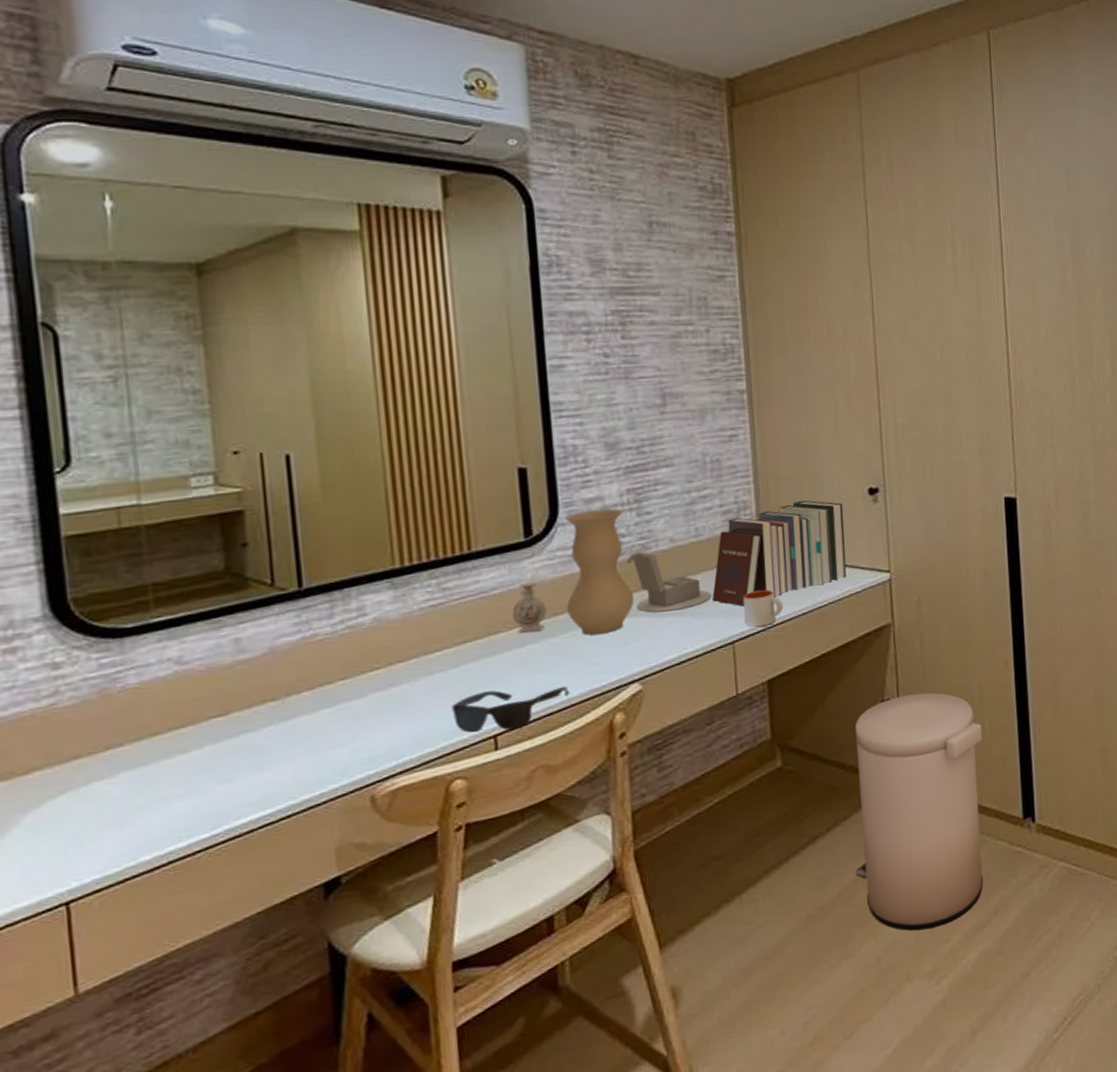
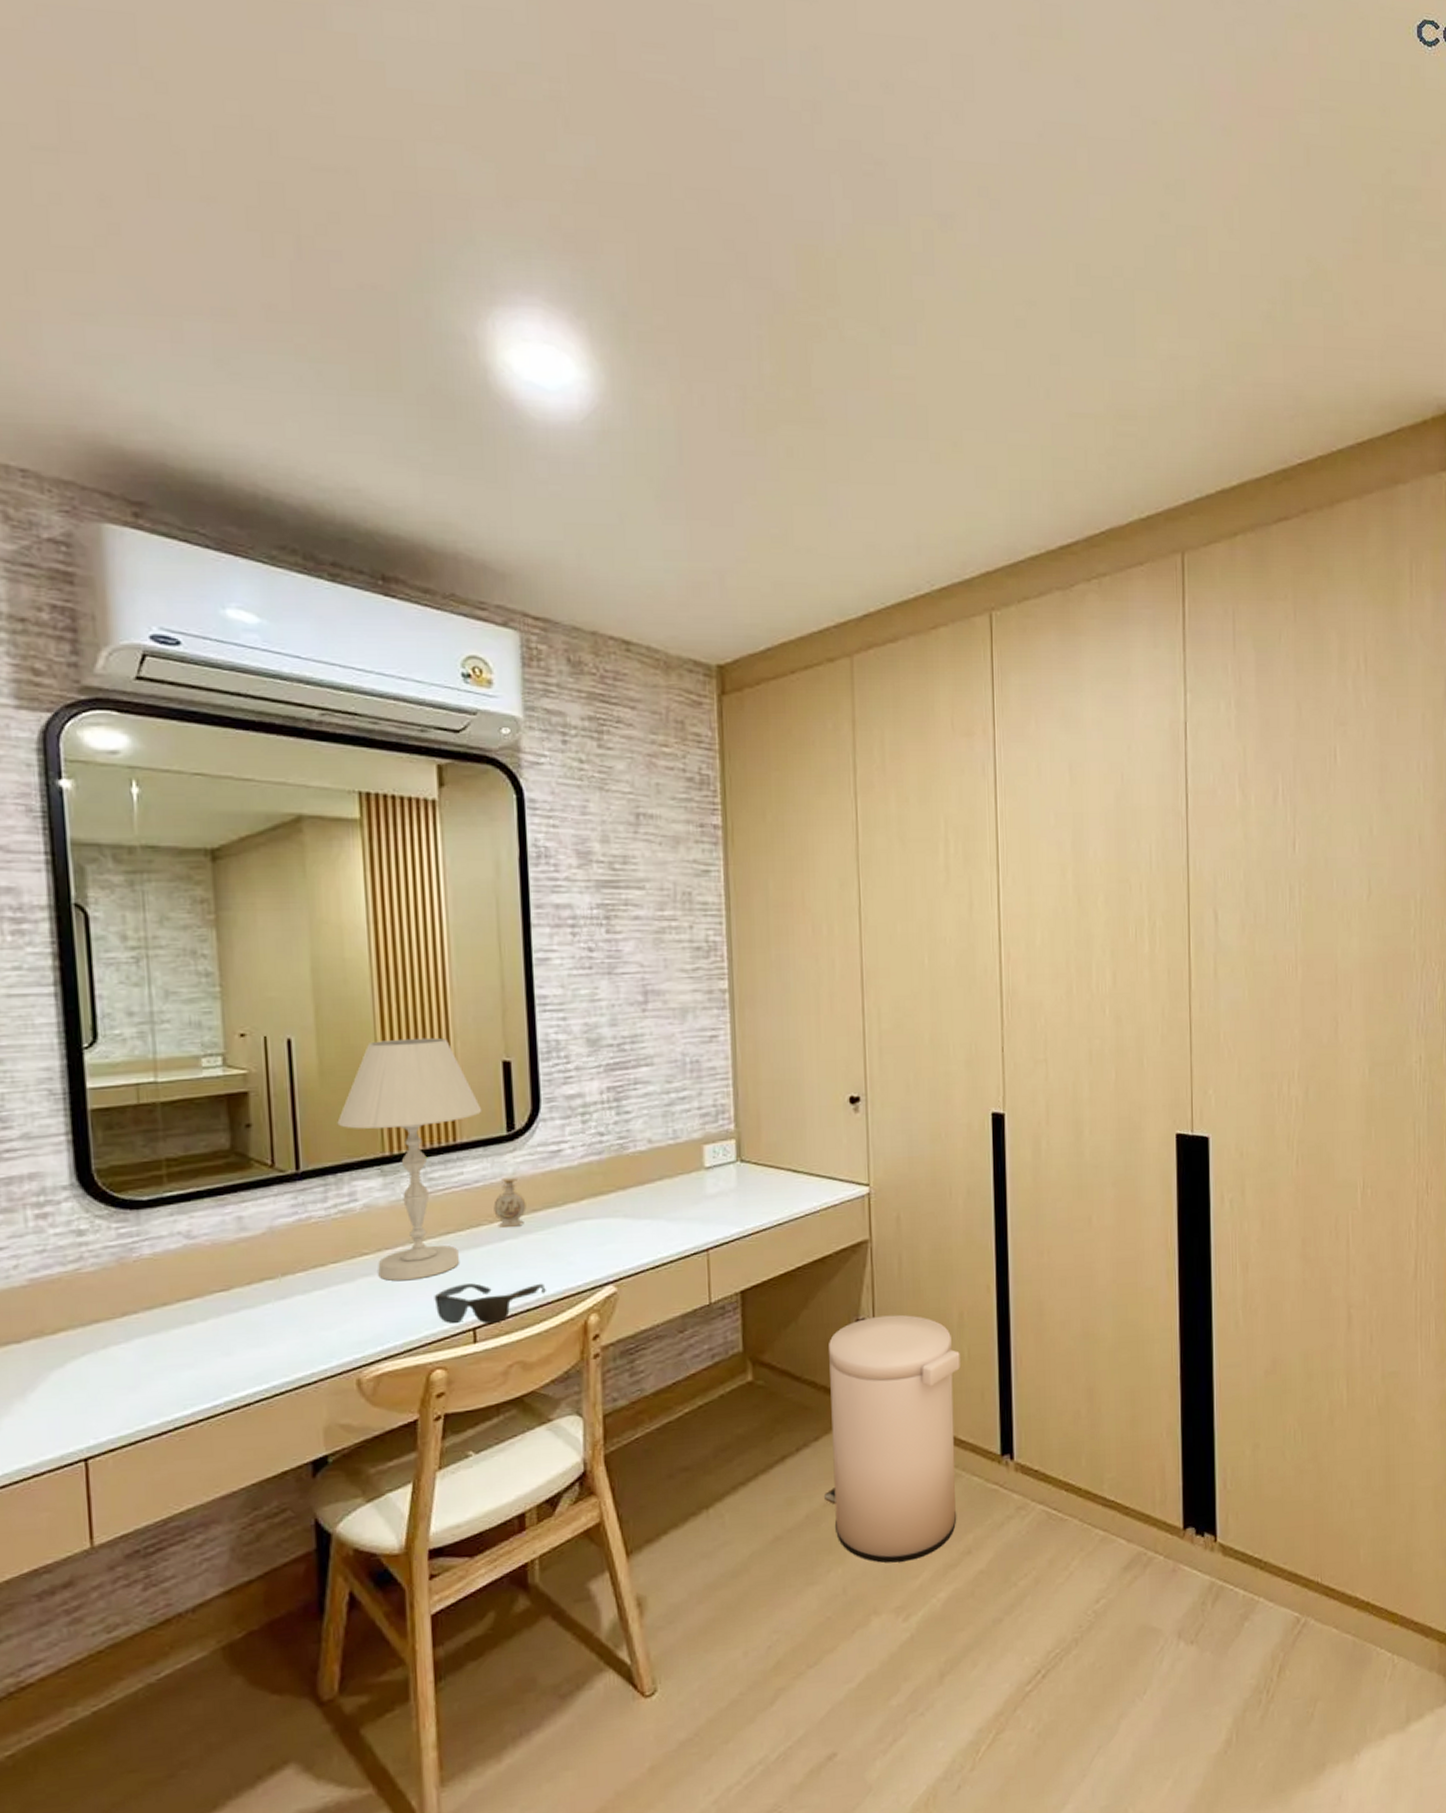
table lamp: none [342,447,498,694] -> present [337,1037,482,1281]
vase: present [565,509,635,635] -> none [545,1106,612,1233]
jewelry box: present [626,551,711,613] -> none [604,1151,687,1214]
books: present [712,500,847,607] -> none [688,1106,824,1213]
mug: present [743,589,784,628] -> none [719,1196,759,1236]

